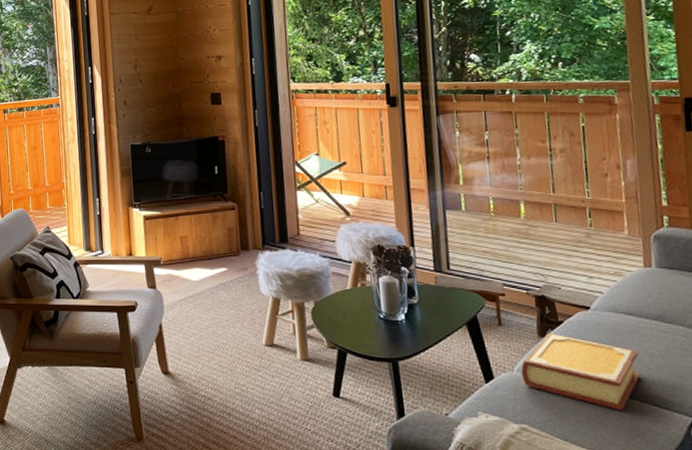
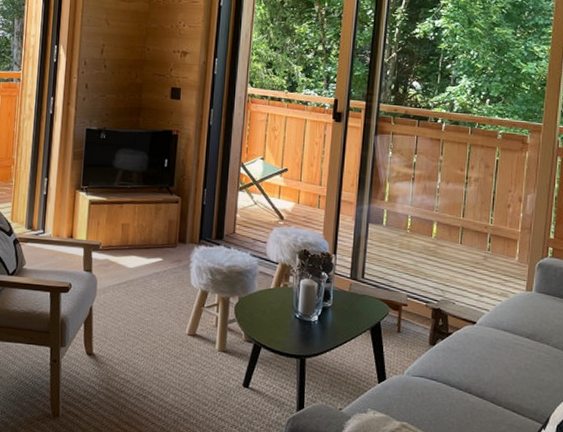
book: present [520,333,640,410] -> none [409,342,509,414]

